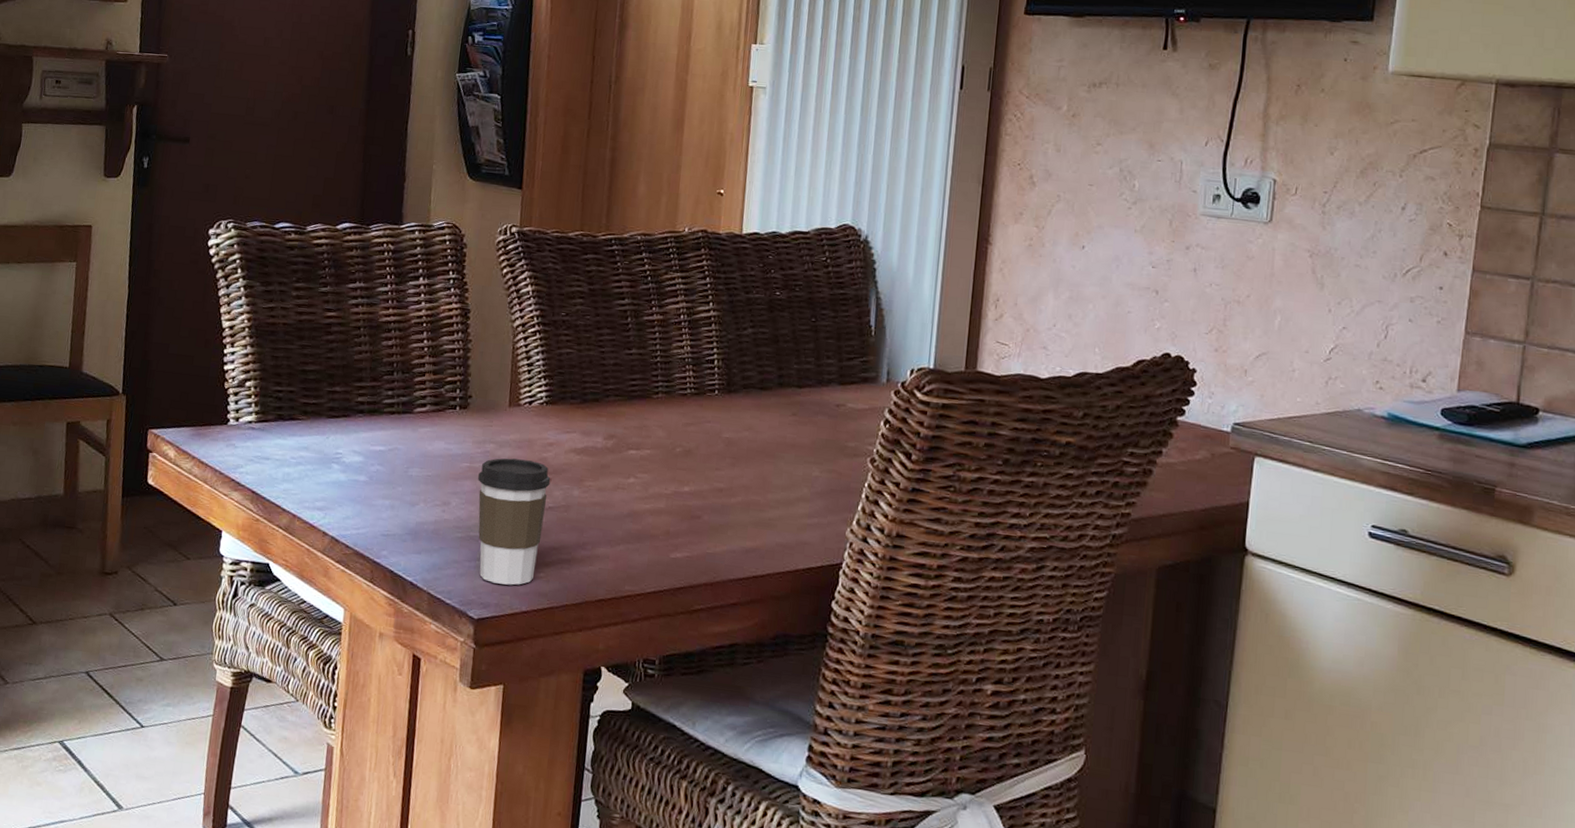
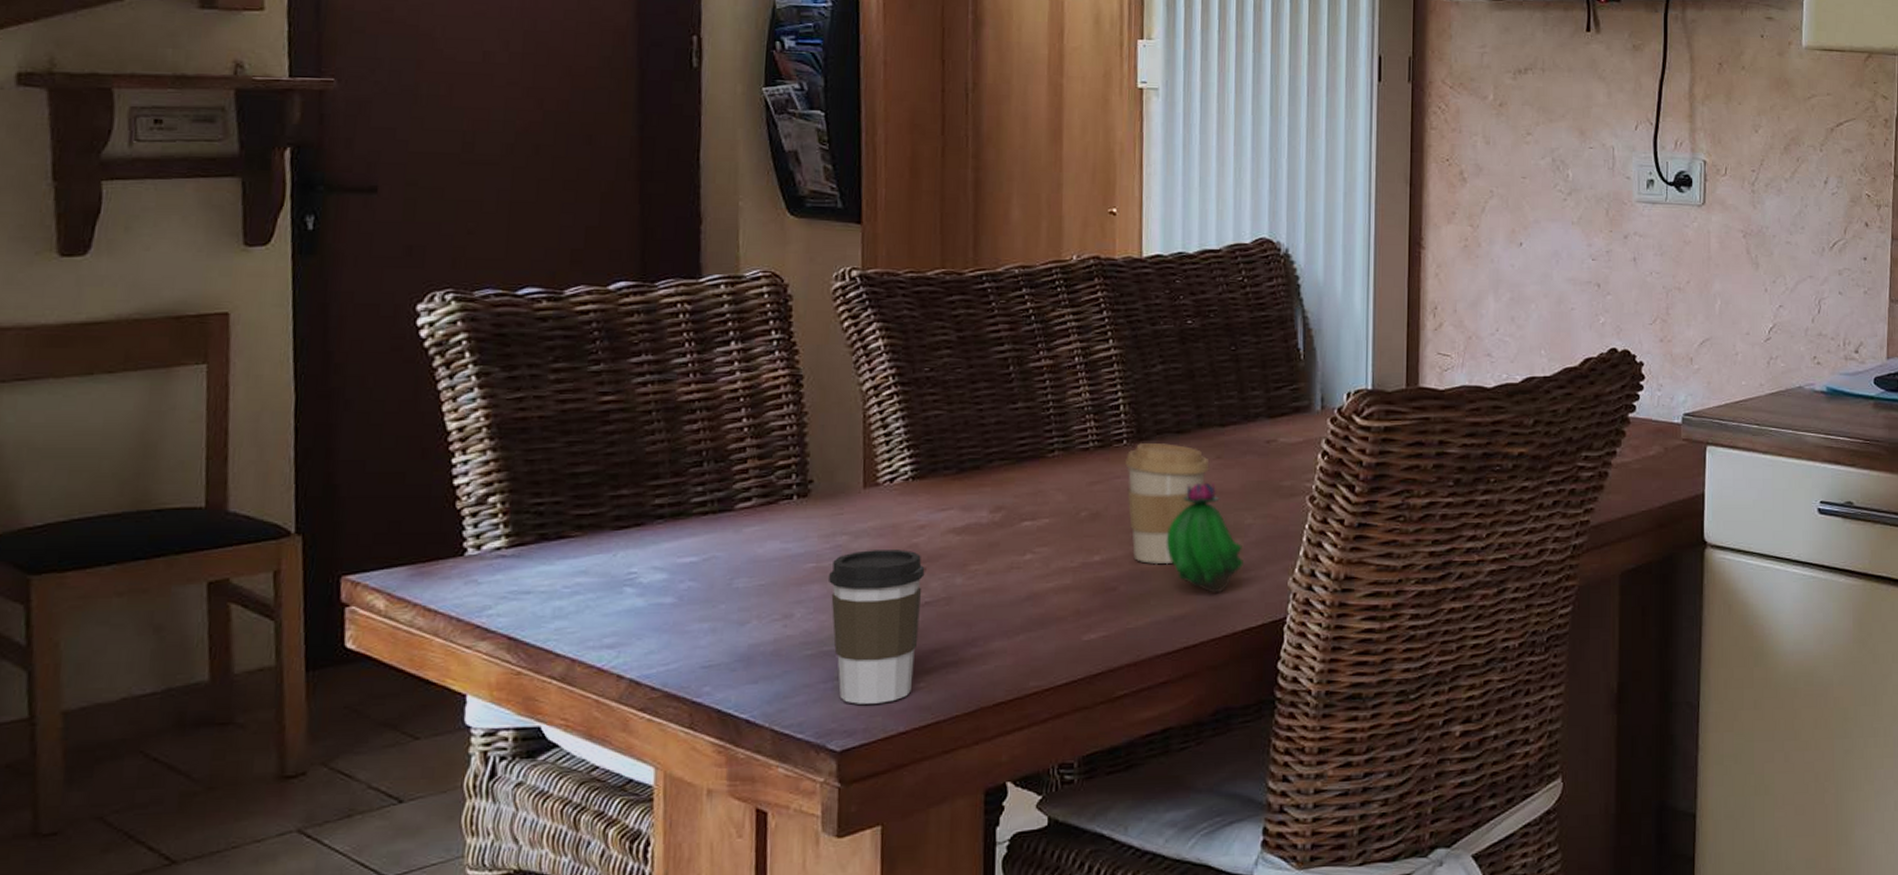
coffee cup: none [714,394,786,503] -> present [1125,442,1210,565]
flowering cactus: none [744,434,809,533] -> present [1166,482,1243,594]

